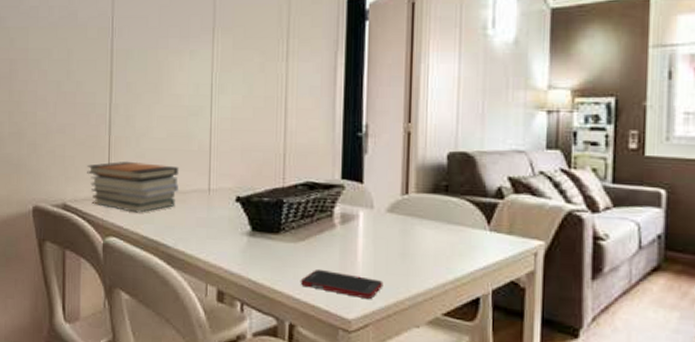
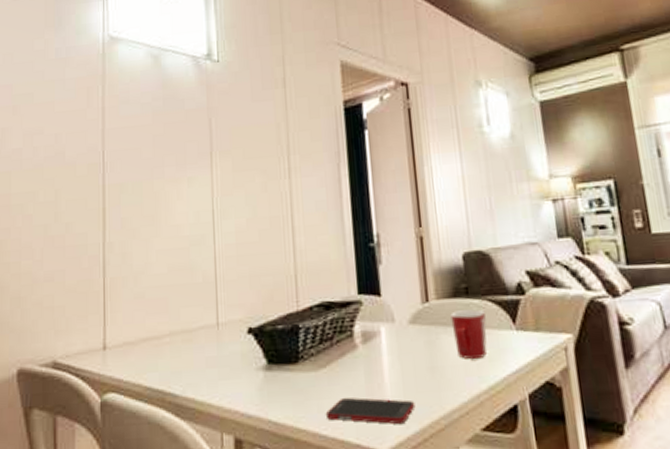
book stack: present [87,161,179,213] -> none [80,302,184,361]
mug: none [427,206,461,252] -> present [450,309,487,359]

